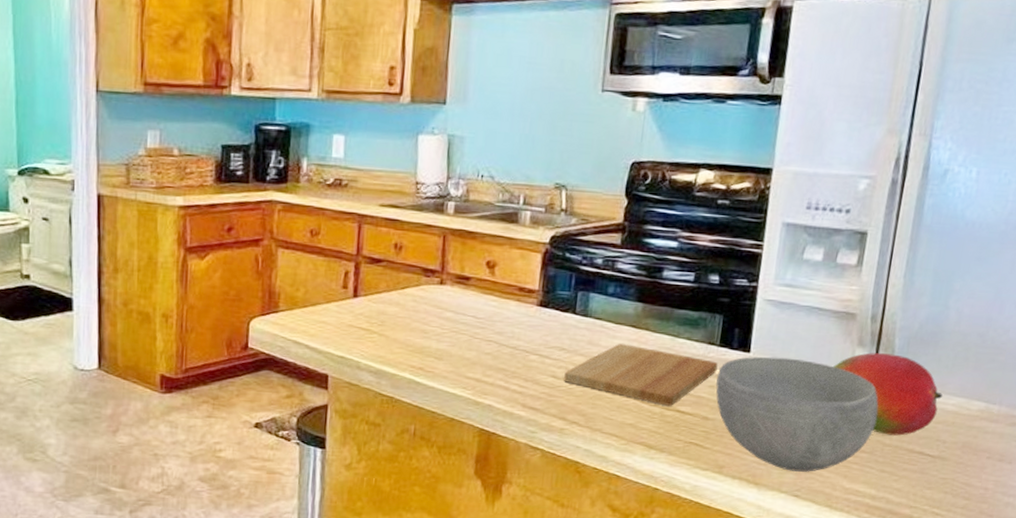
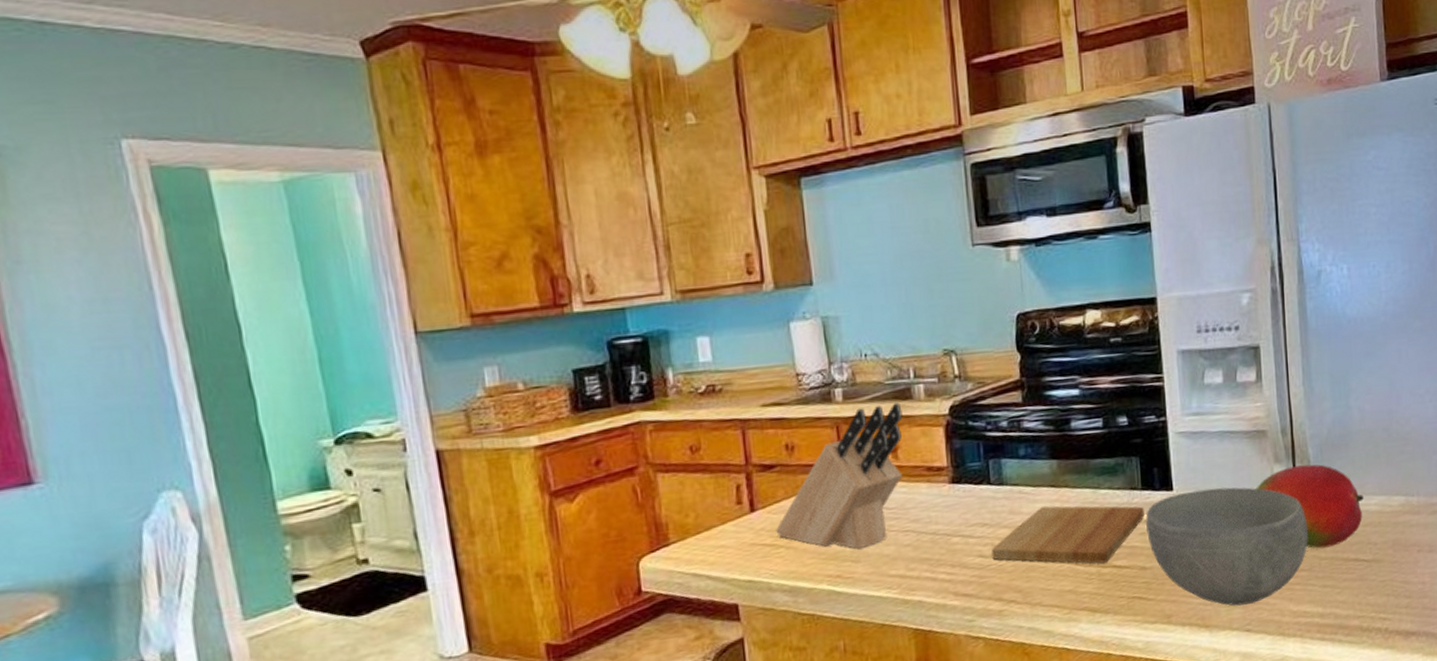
knife block: none [373,223,507,349] -> present [776,402,903,550]

